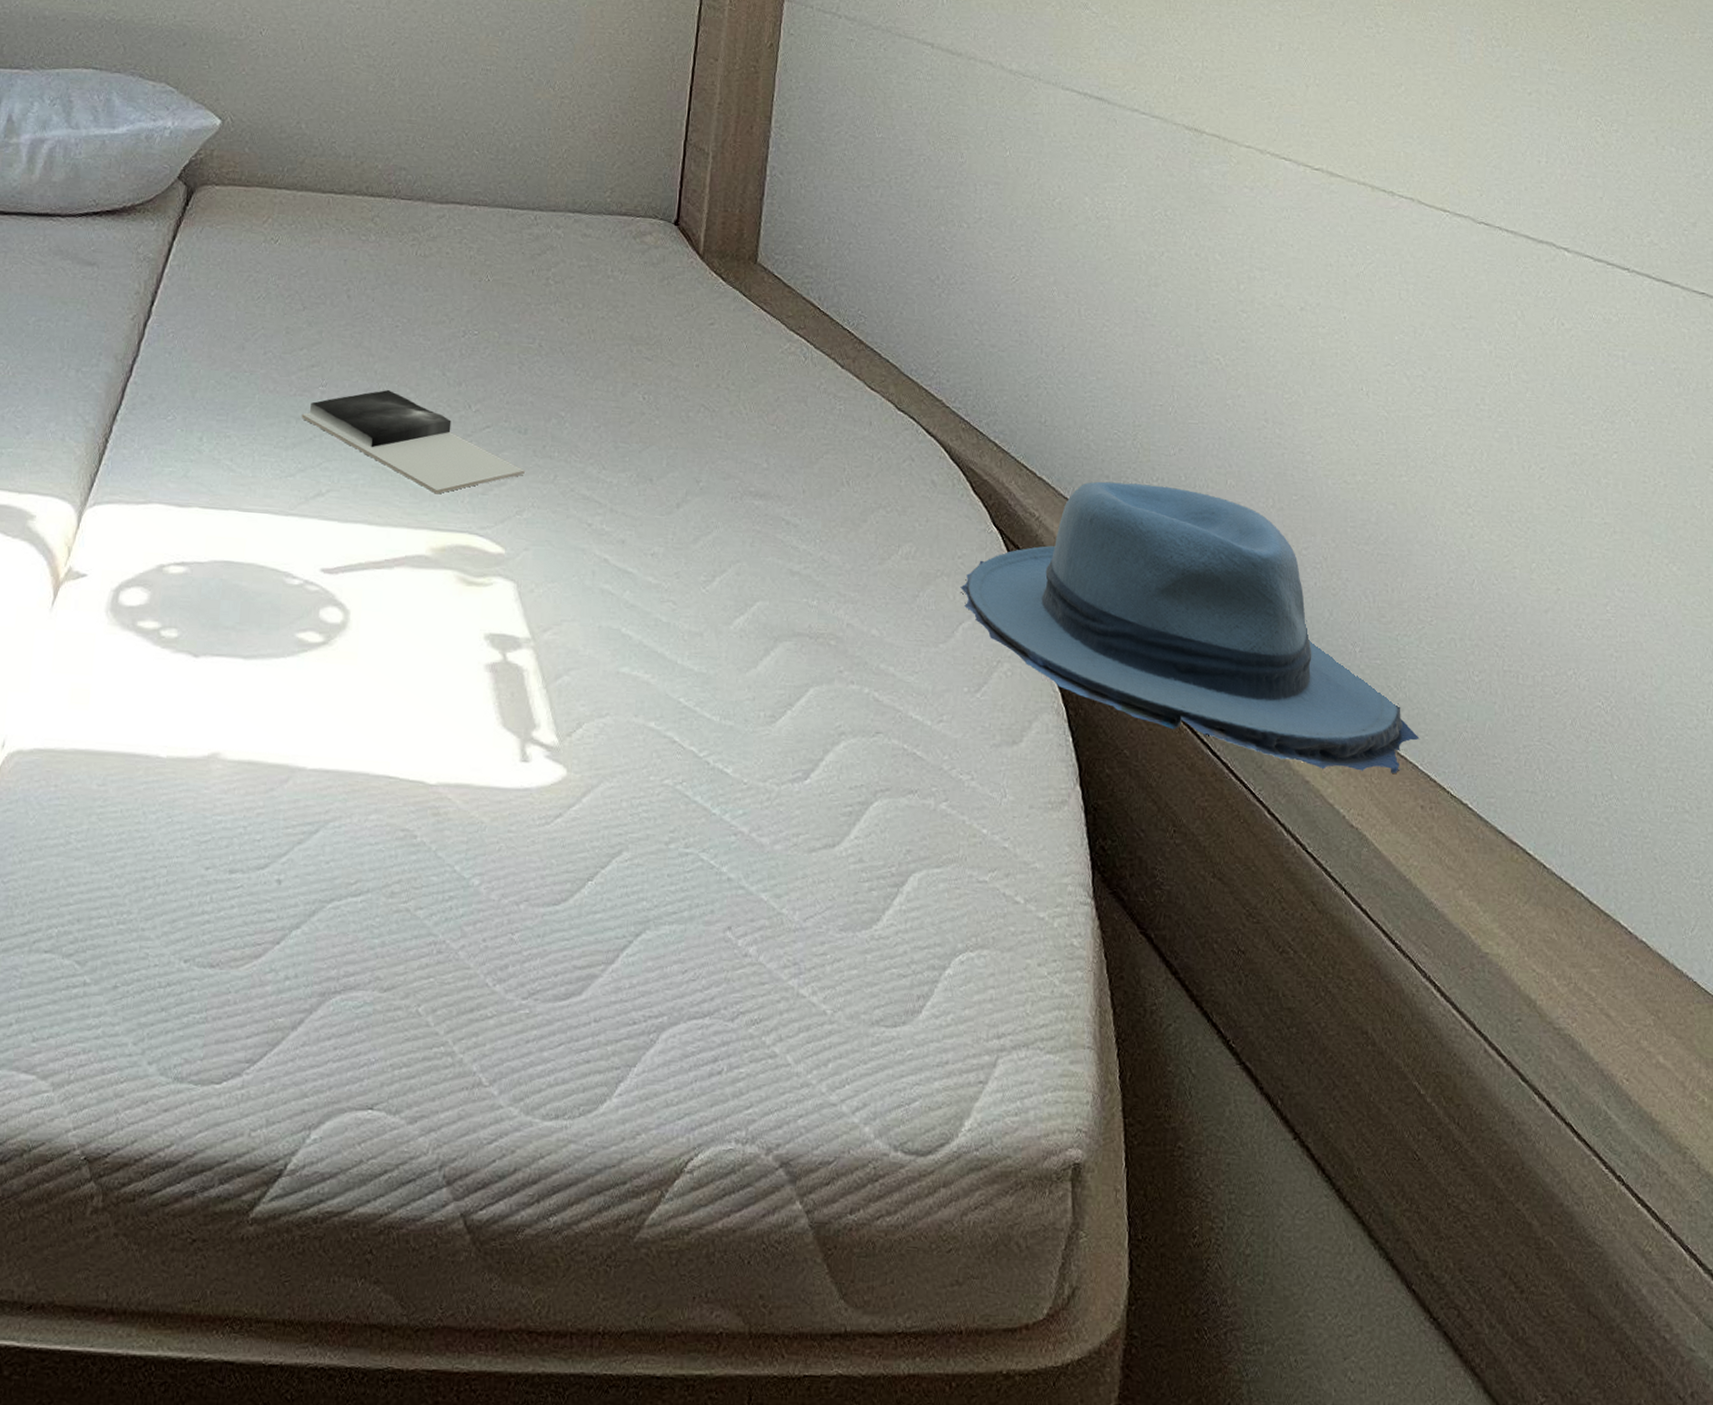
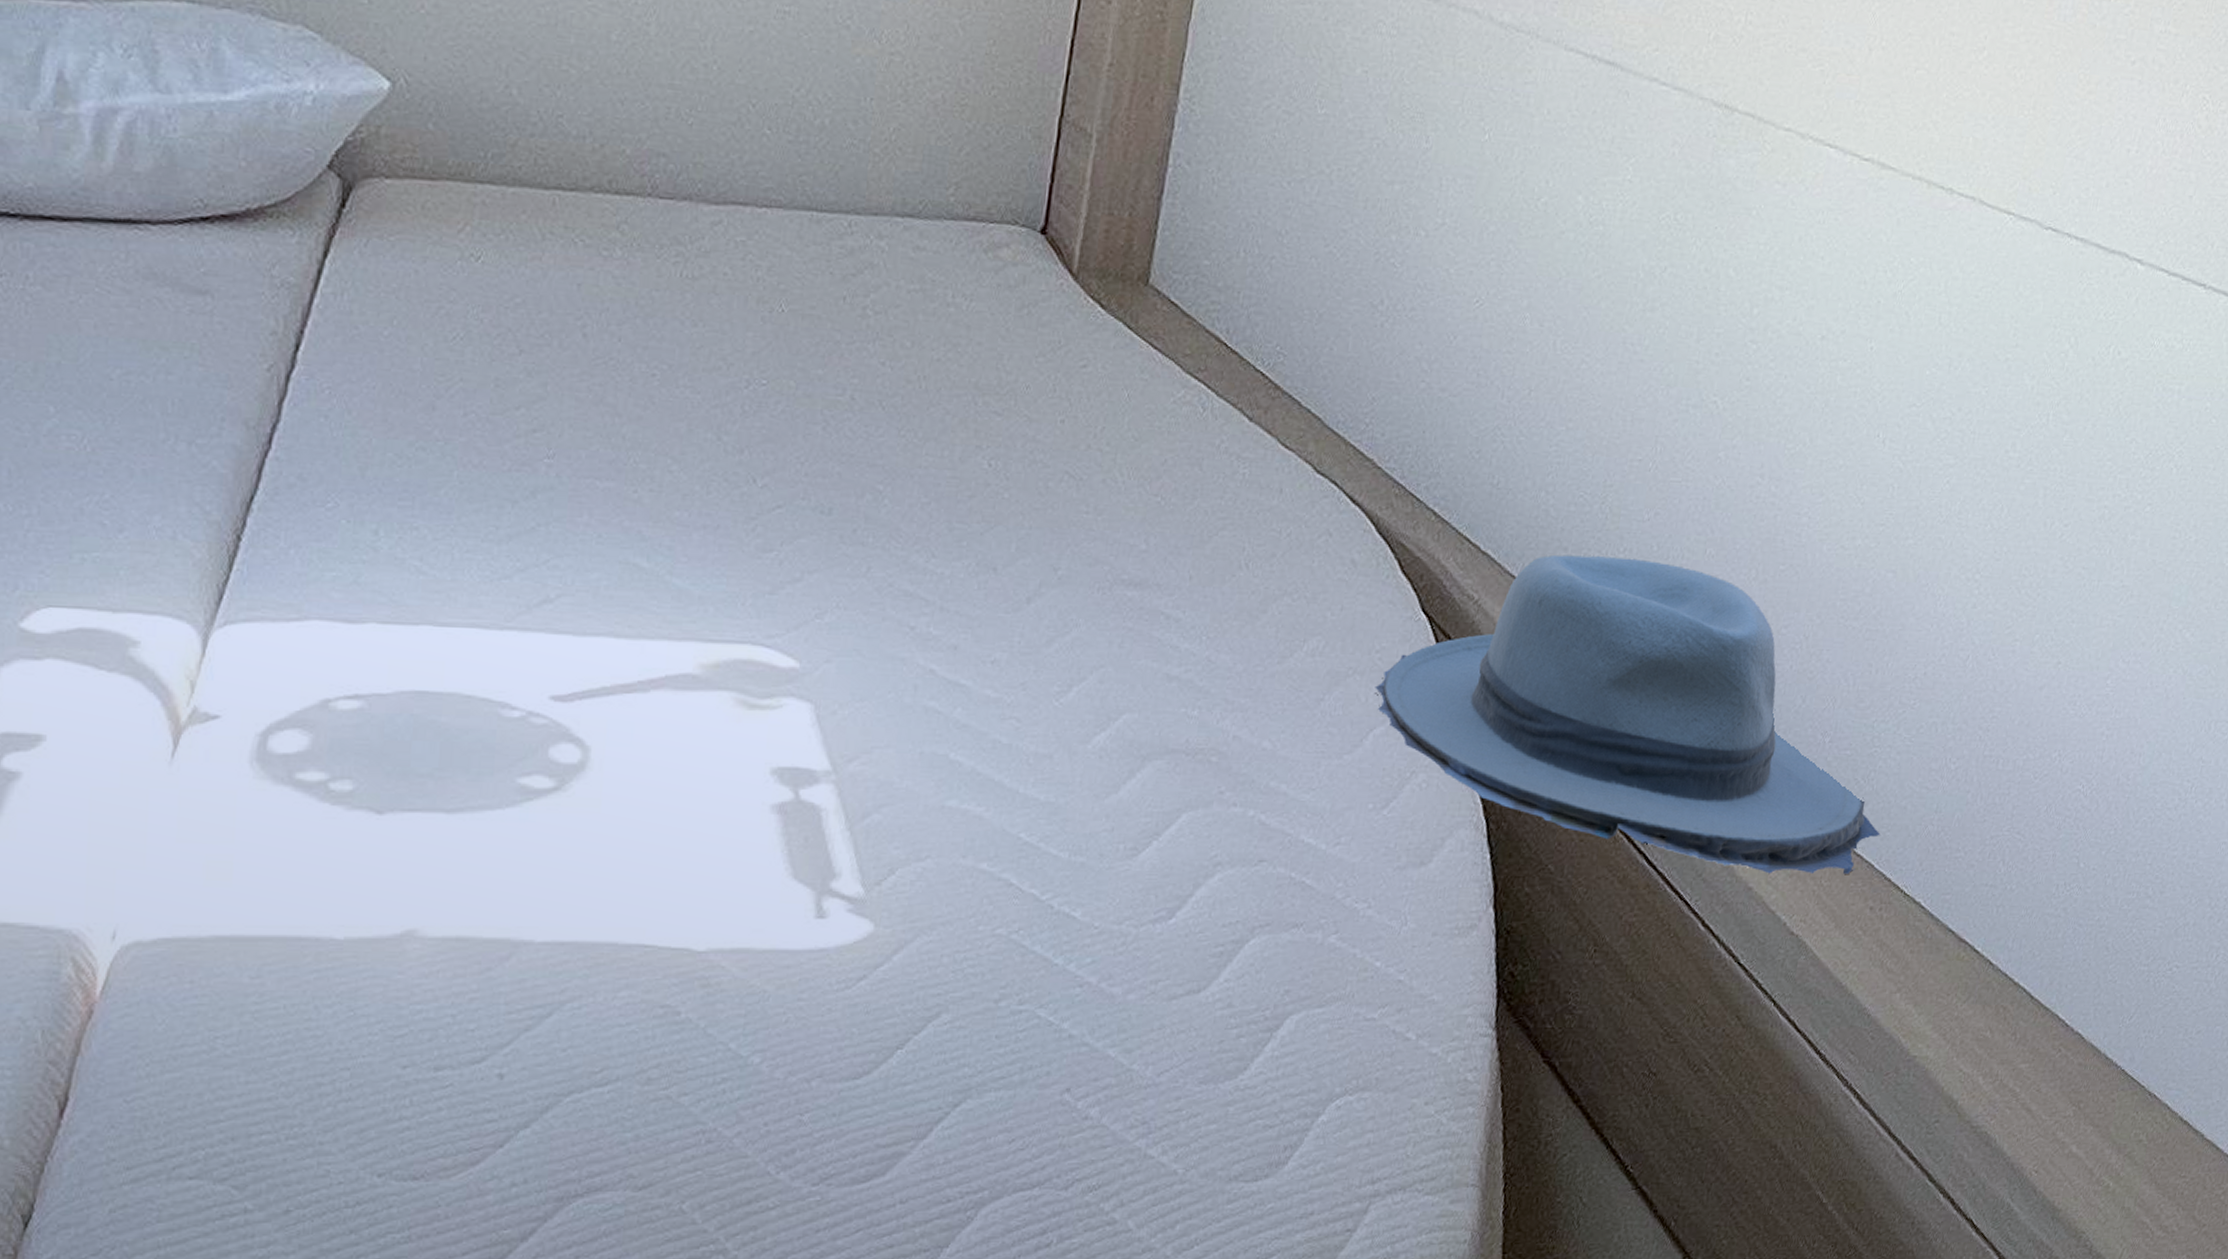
book: present [301,389,525,494] -> none [519,460,828,596]

